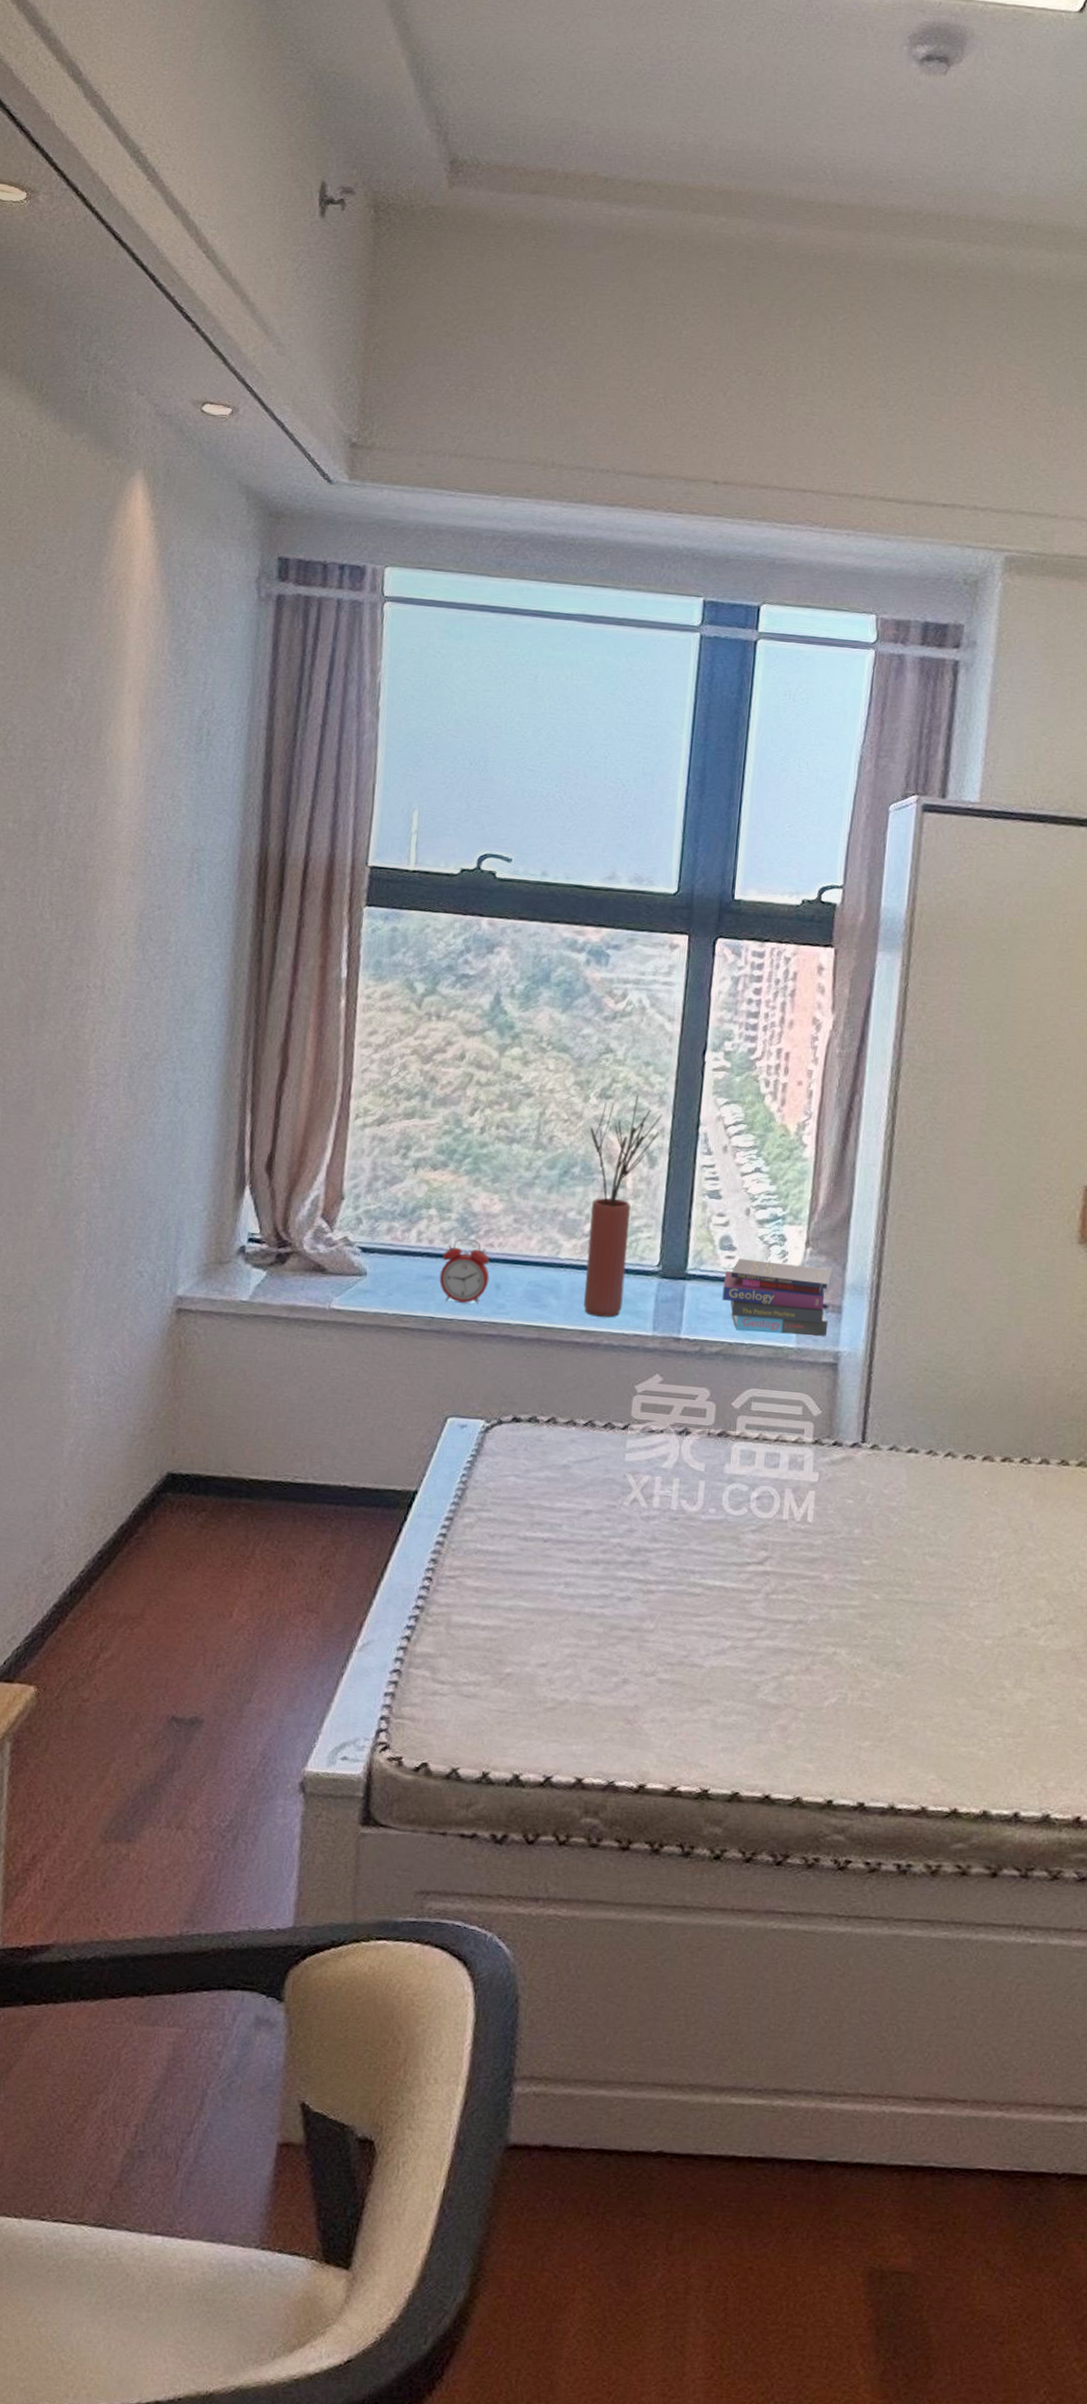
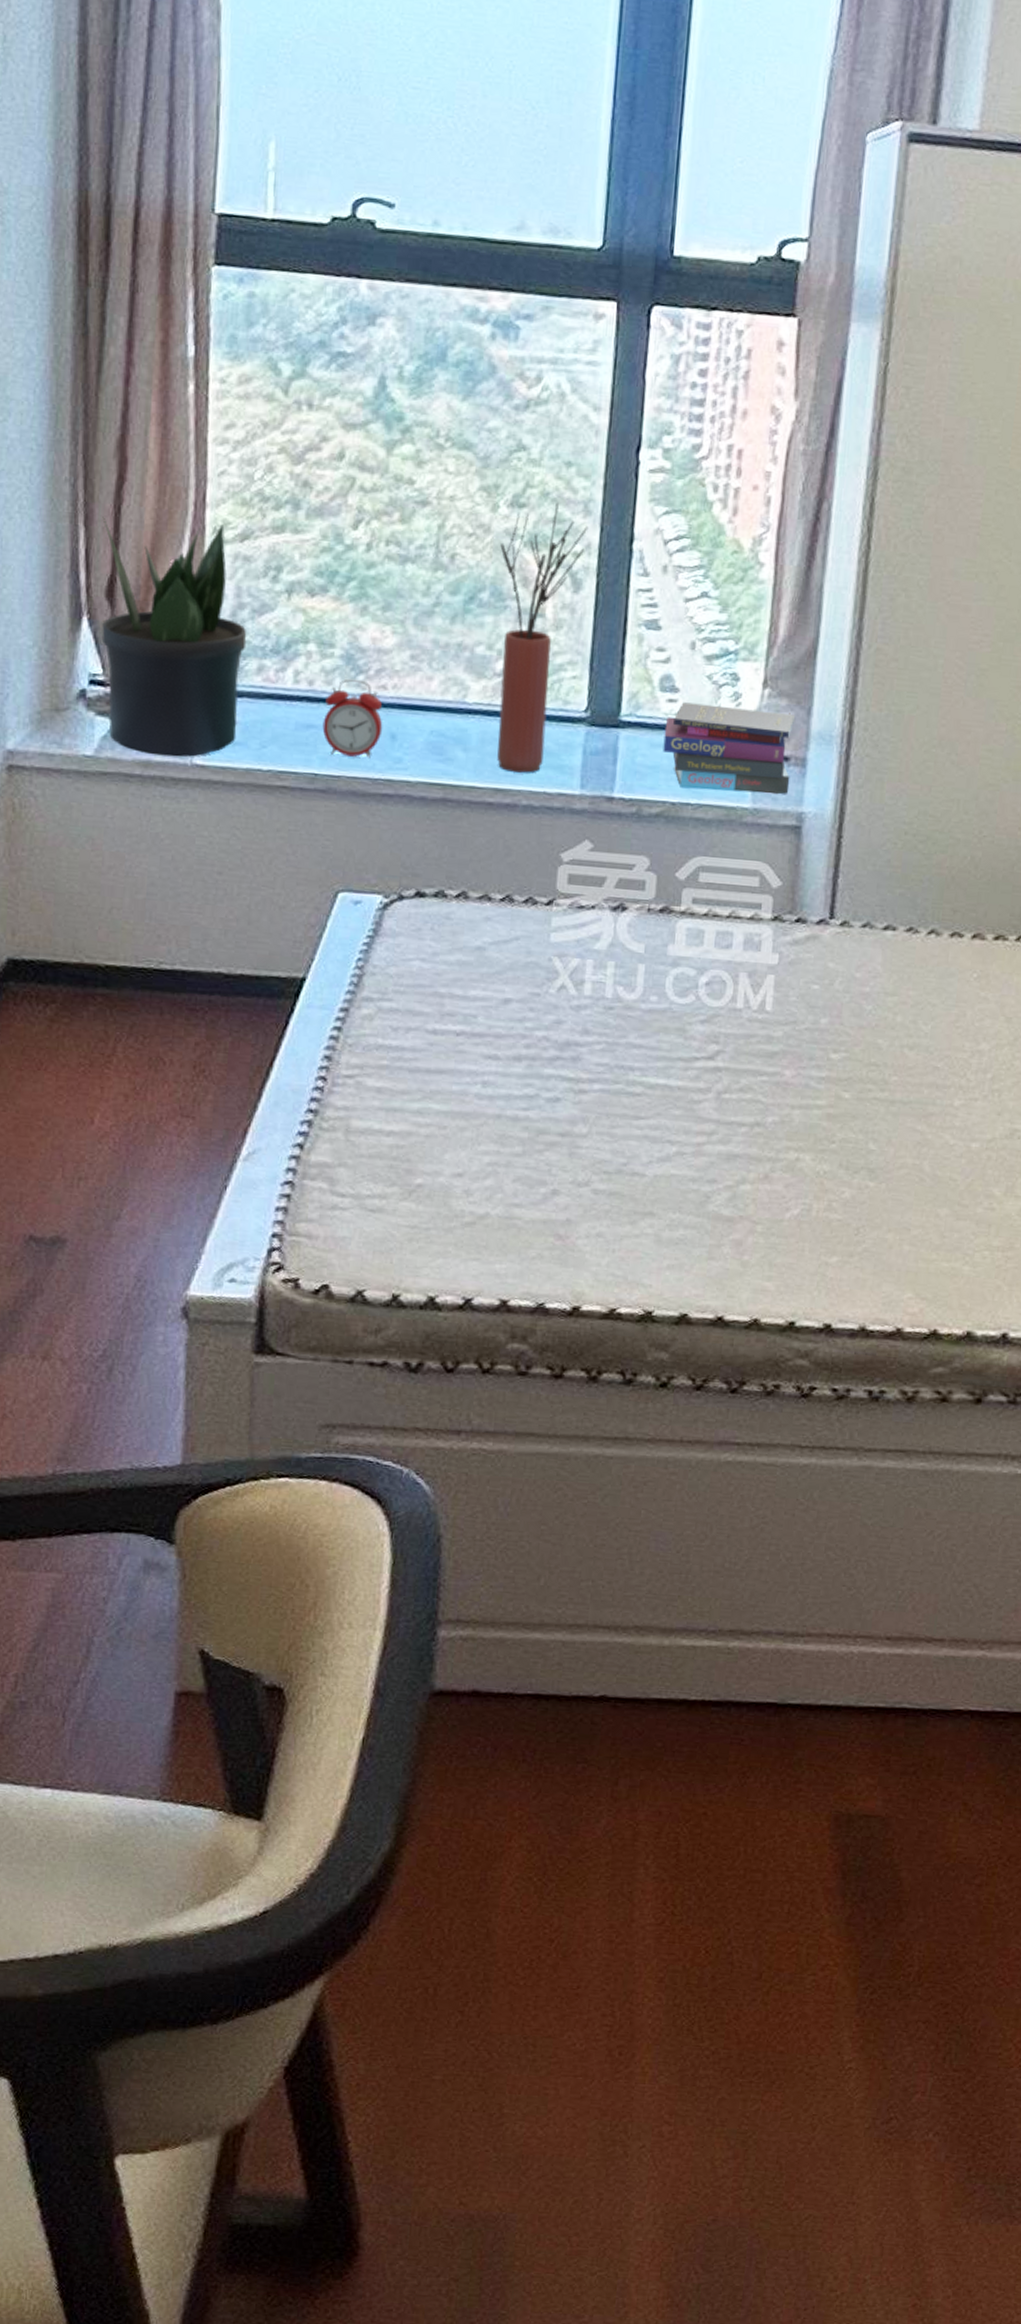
planter: none [260,1105,380,1303] -> present [101,517,247,757]

